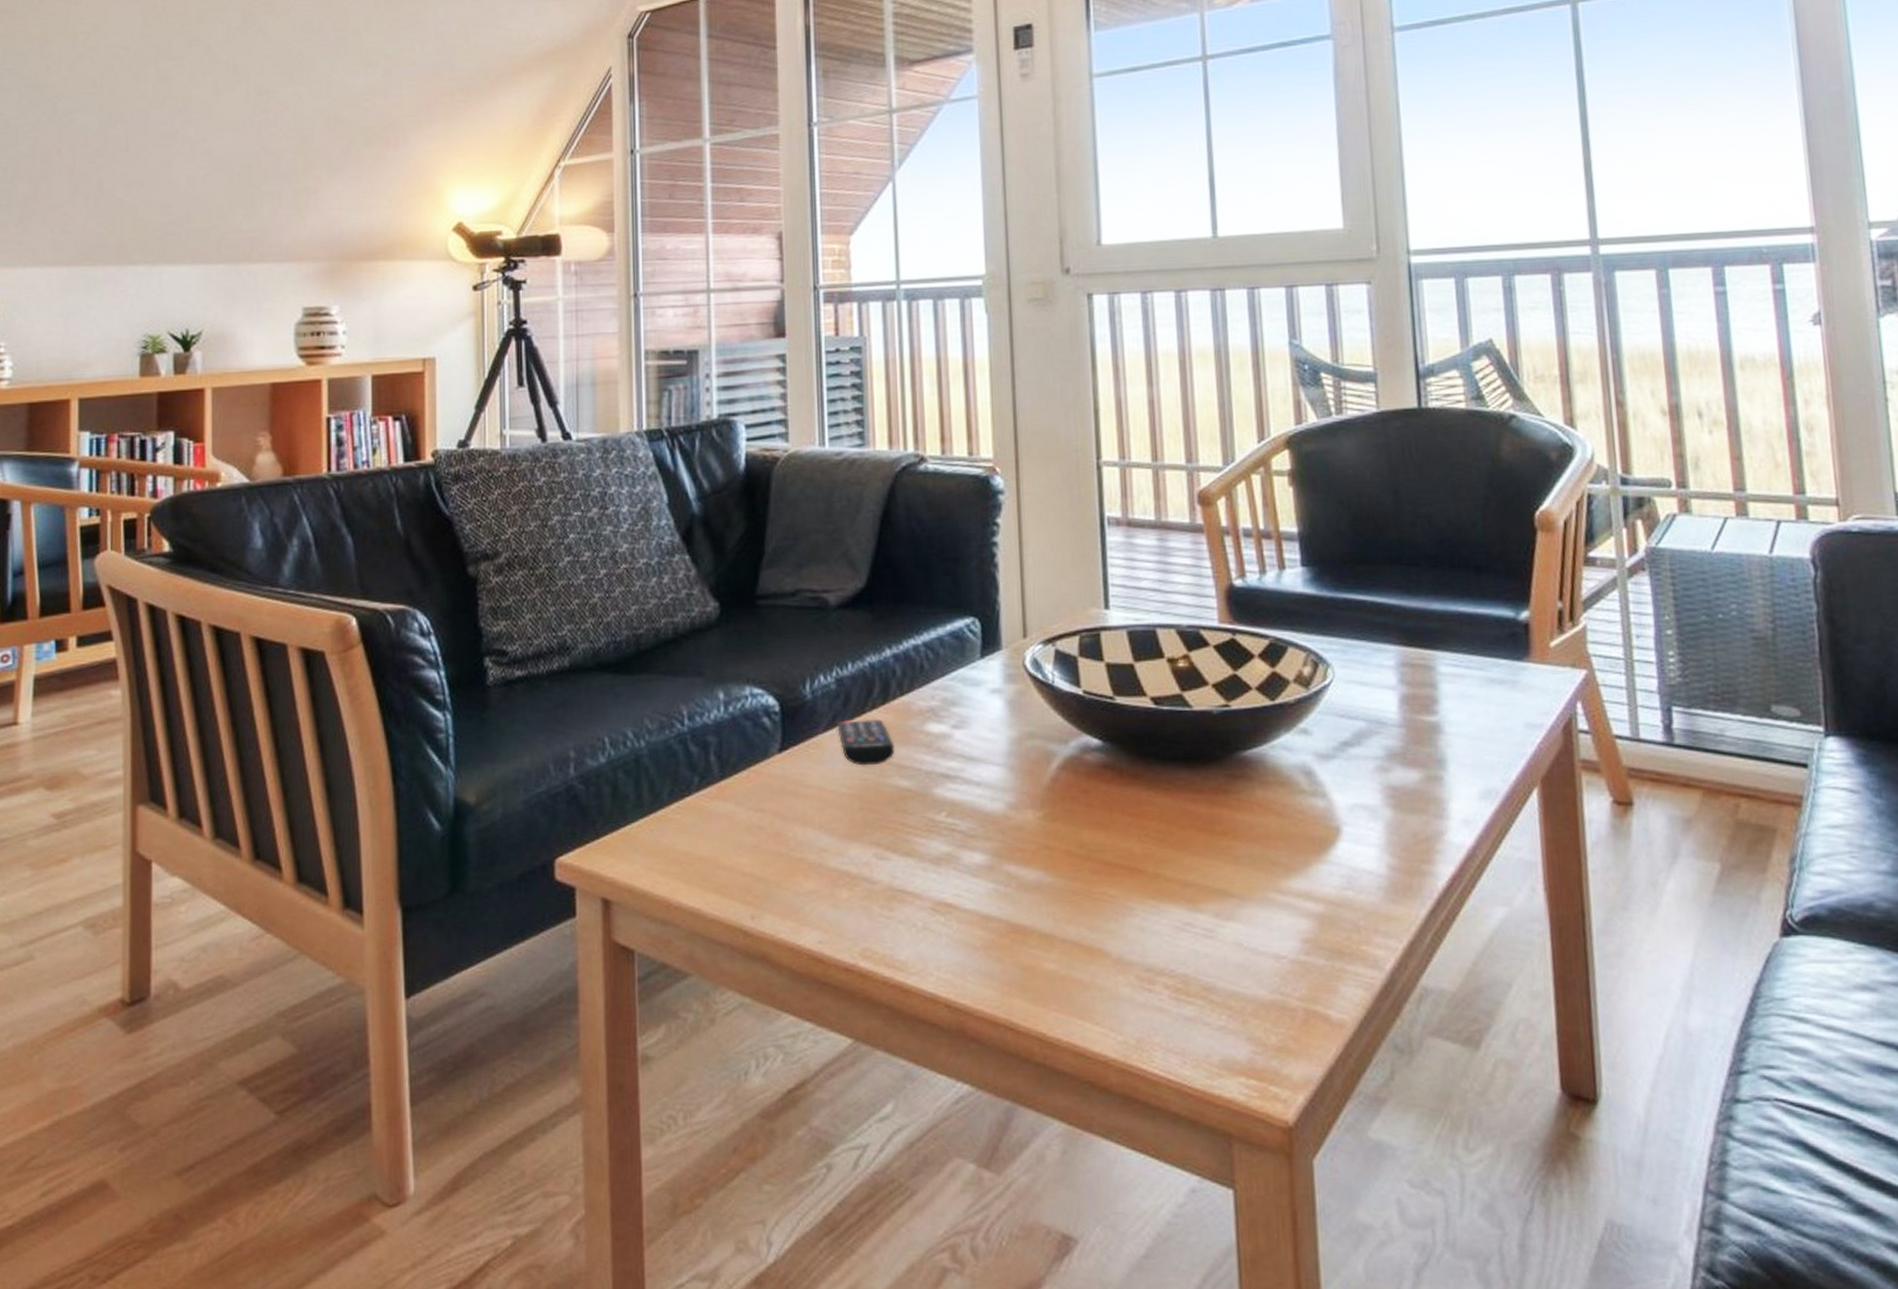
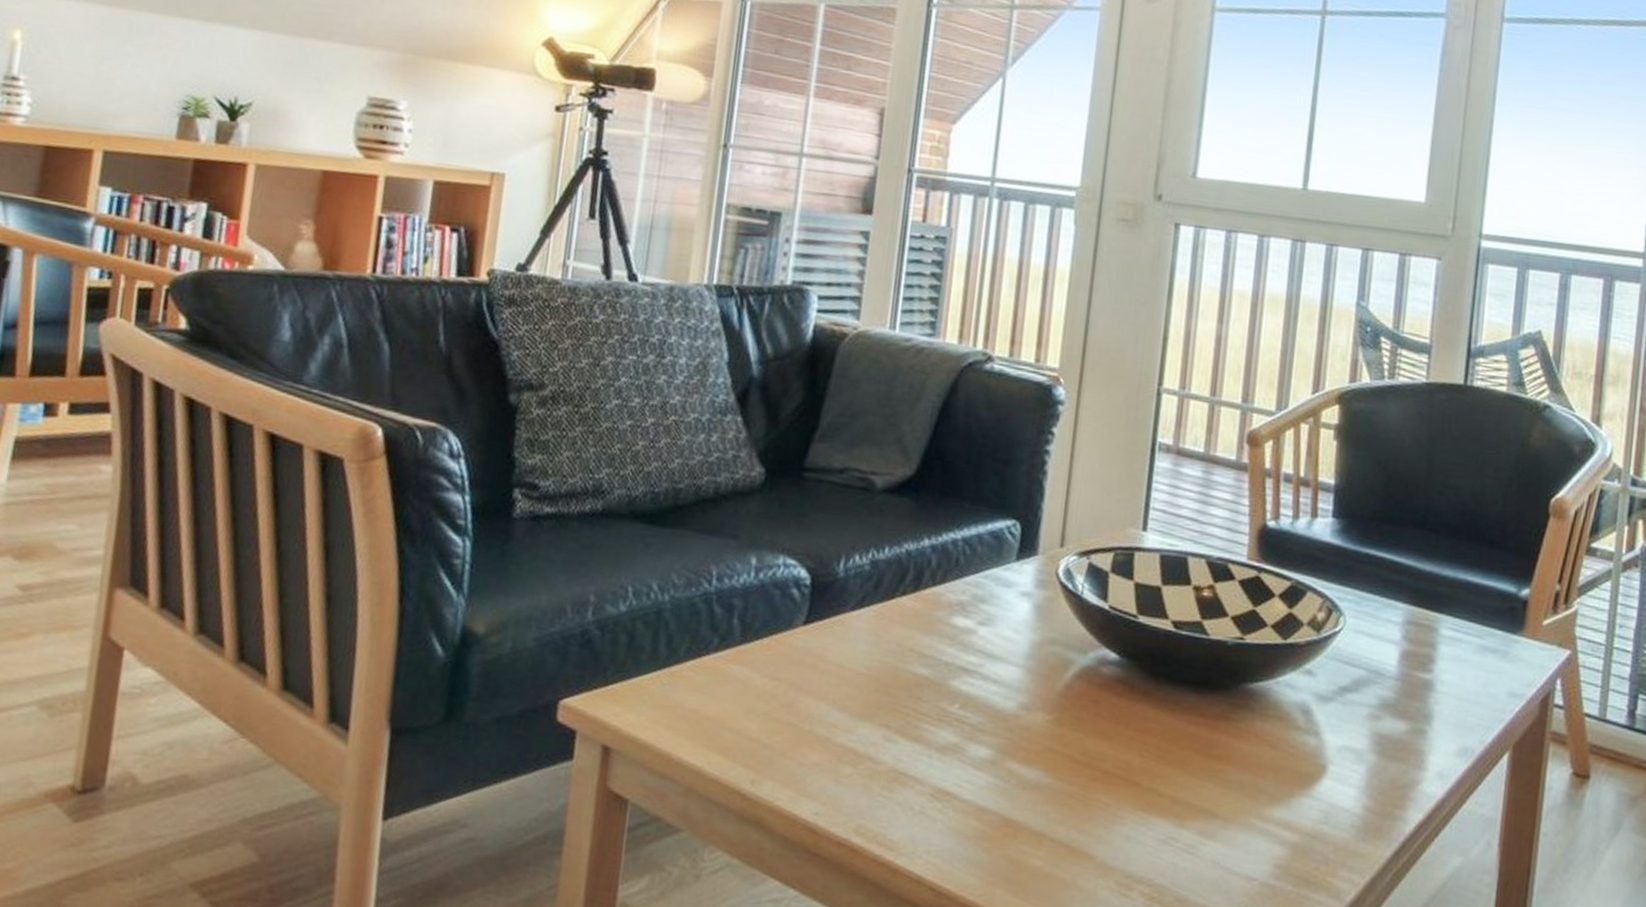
remote control: present [837,718,895,766] -> none [865,602,919,650]

